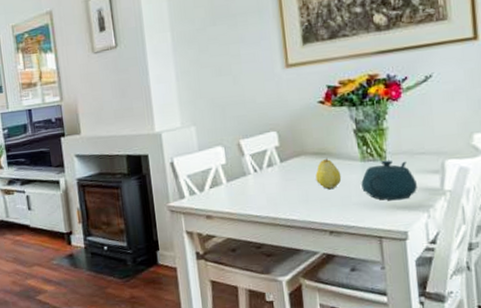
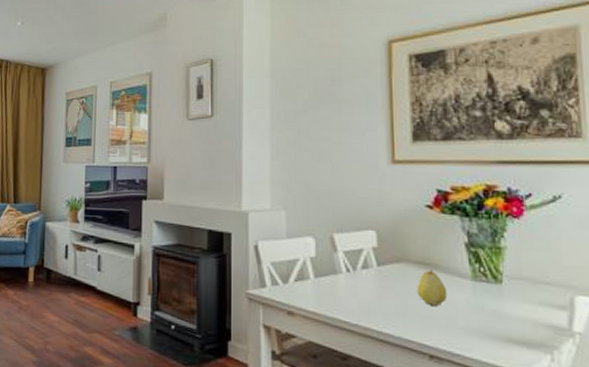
teapot: present [361,160,417,201] -> none [471,283,539,334]

